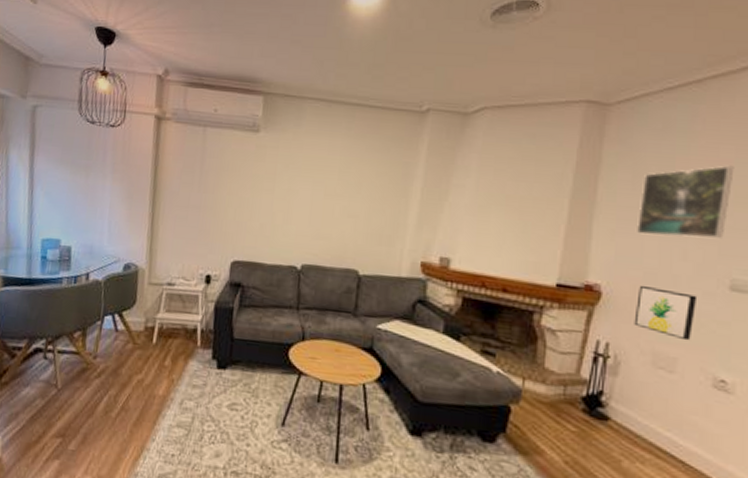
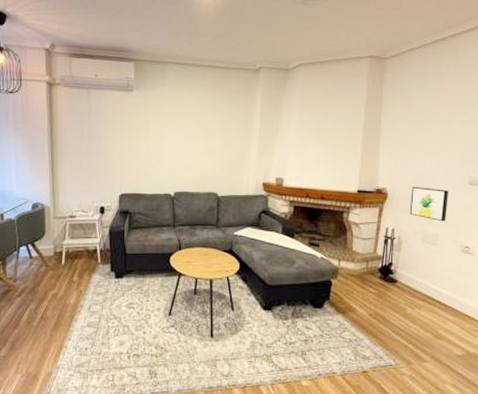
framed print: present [637,165,734,239] -> none [408,98,468,151]

